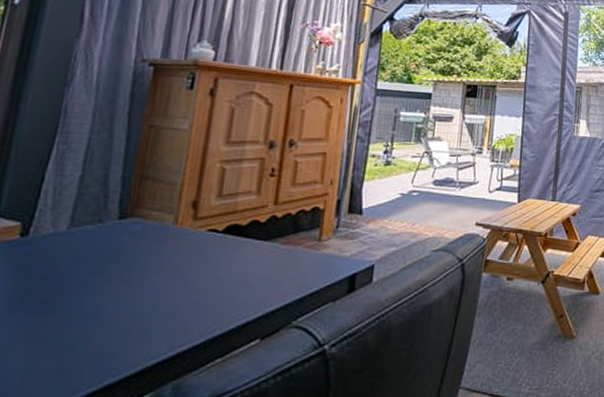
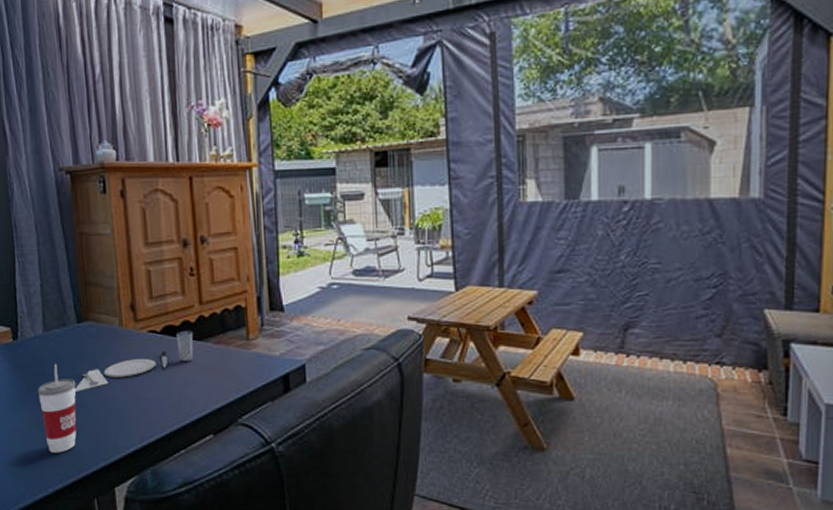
cup: none [32,264,98,373] -> present [37,363,77,453]
place setting: none [92,230,260,296] -> present [74,330,194,391]

